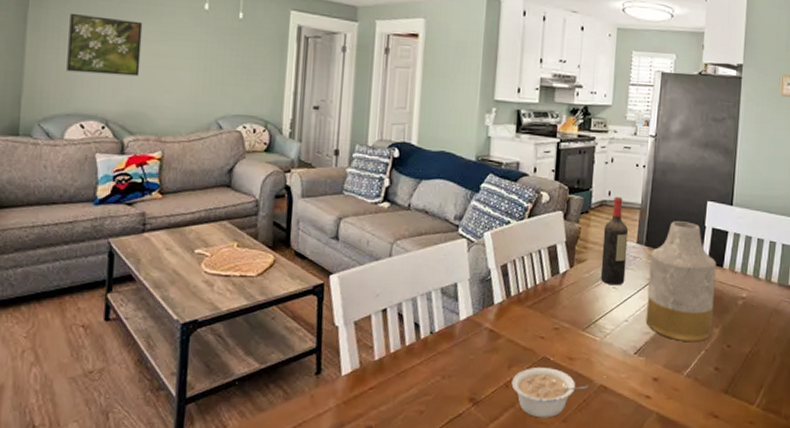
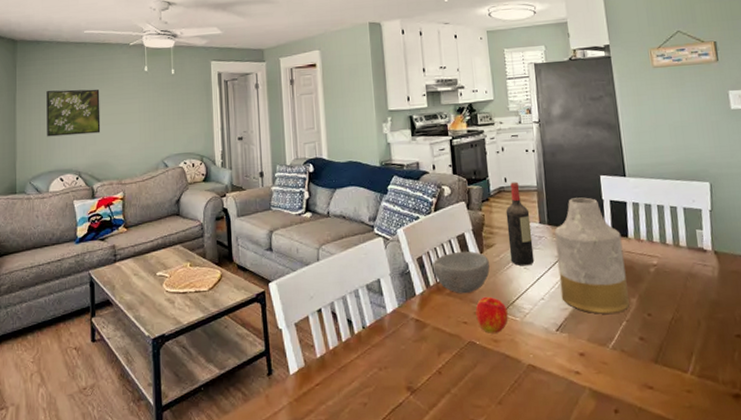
legume: present [511,368,588,418] -> none [443,351,517,402]
bowl: none [516,263,578,308] -> present [432,251,490,294]
apple: none [554,313,589,351] -> present [475,296,508,334]

